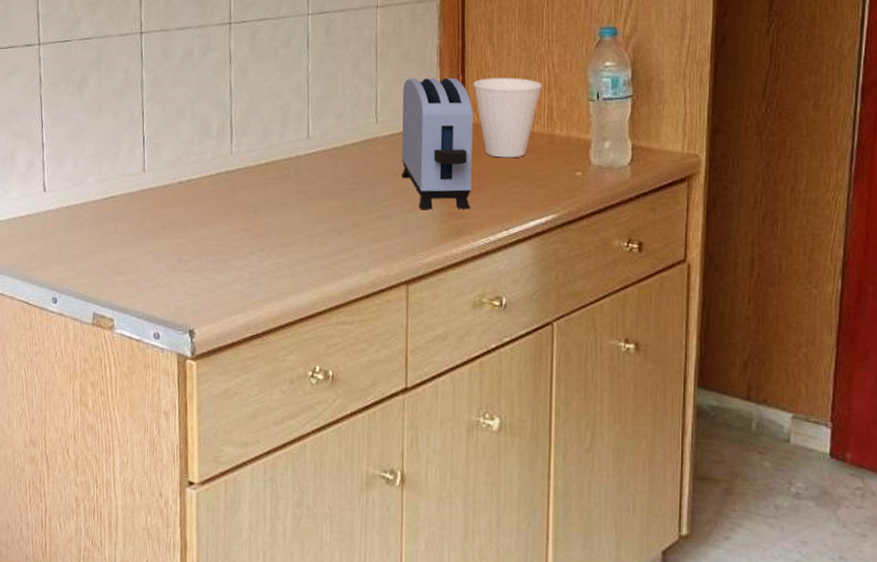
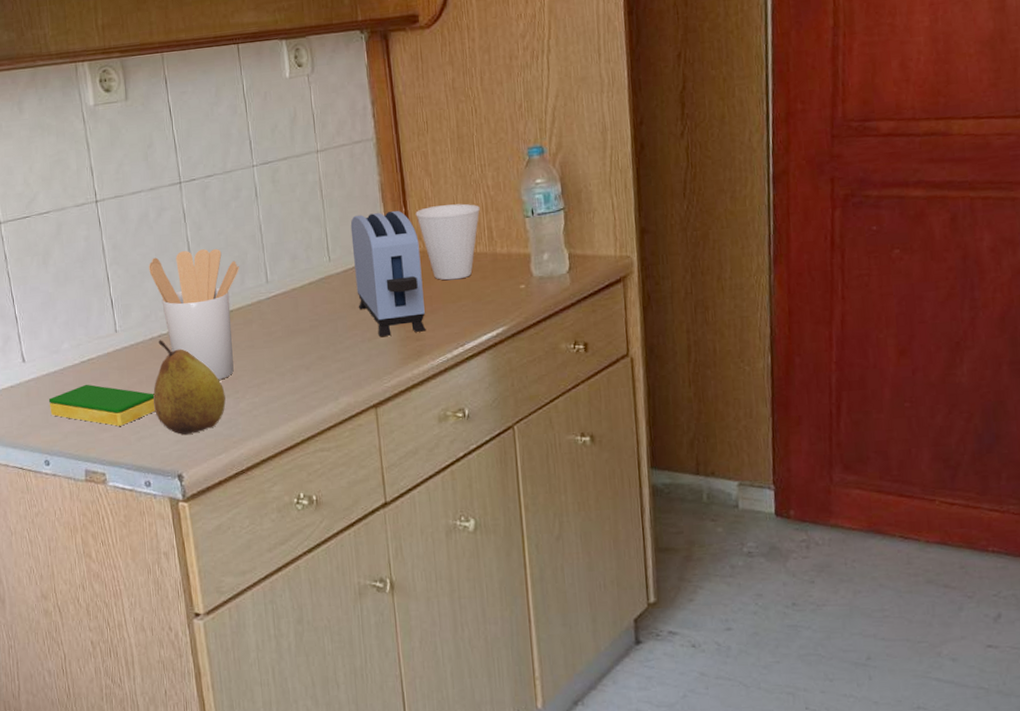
dish sponge: none [64,222,176,271] -> present [48,384,156,426]
fruit: none [173,185,250,289] -> present [153,340,226,435]
utensil holder: none [186,95,282,235] -> present [149,249,240,380]

